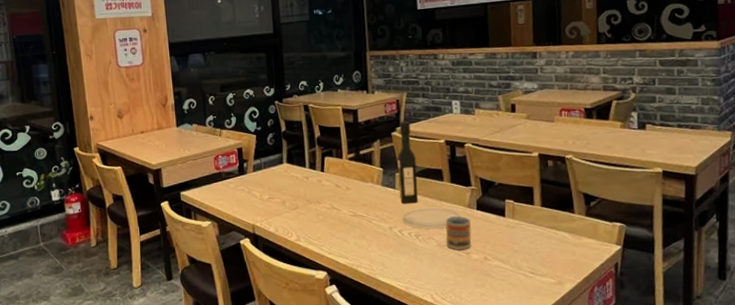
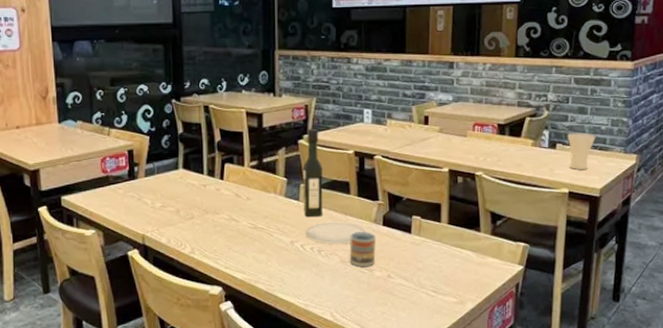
cup: none [656,112,687,149] -> present [567,133,596,170]

